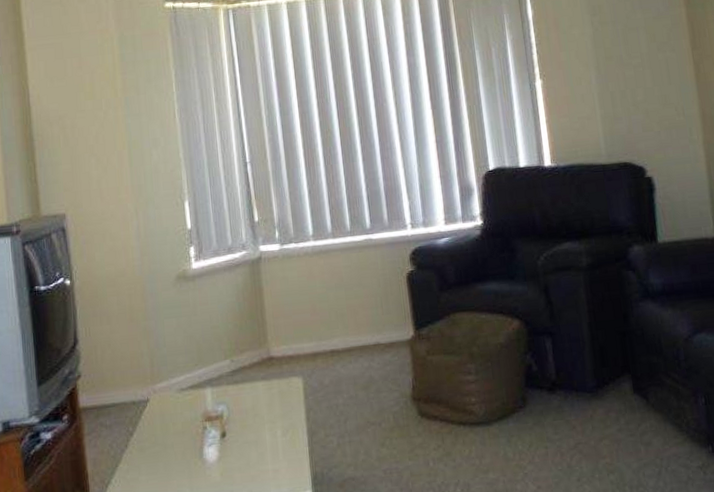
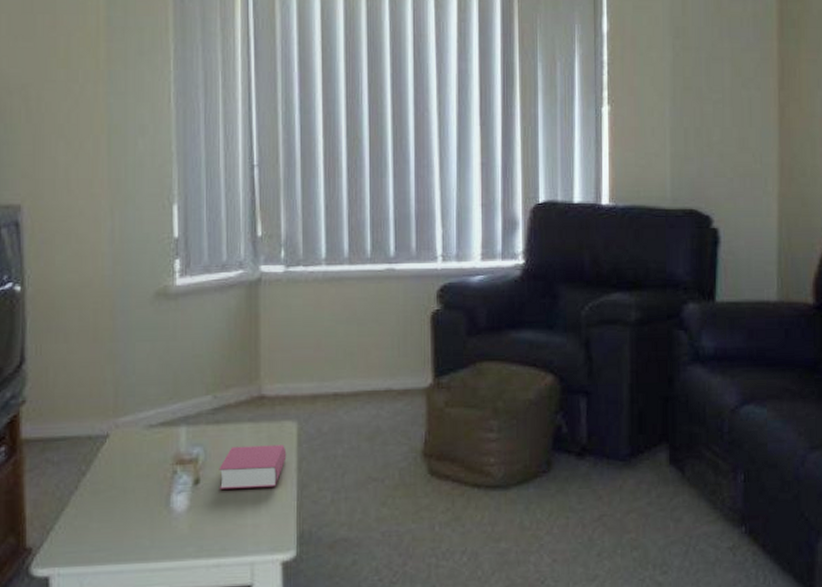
book: none [240,398,296,441] -> present [219,445,287,489]

